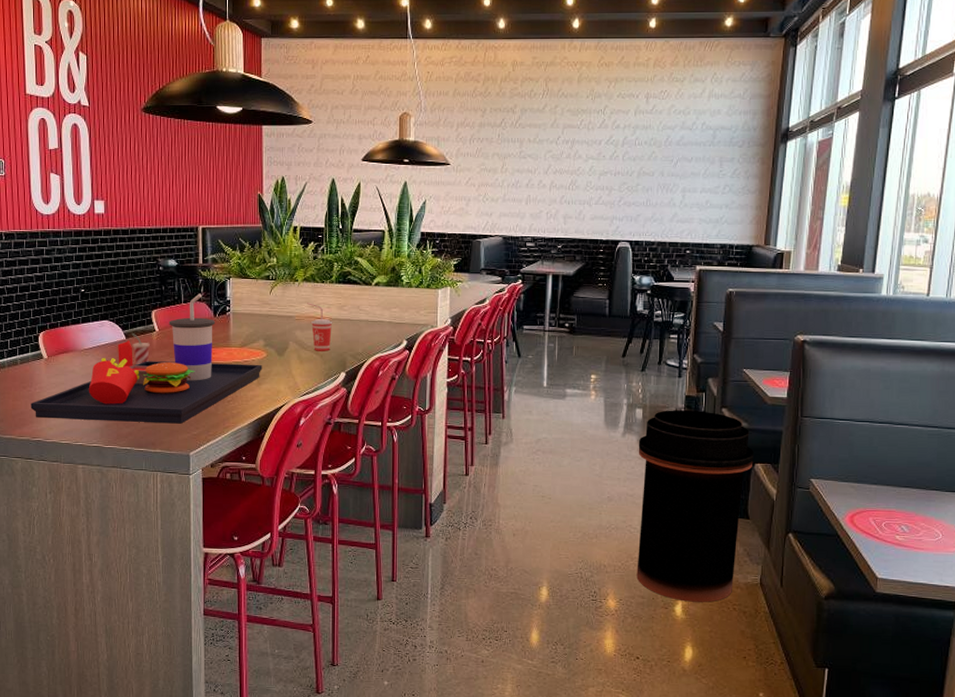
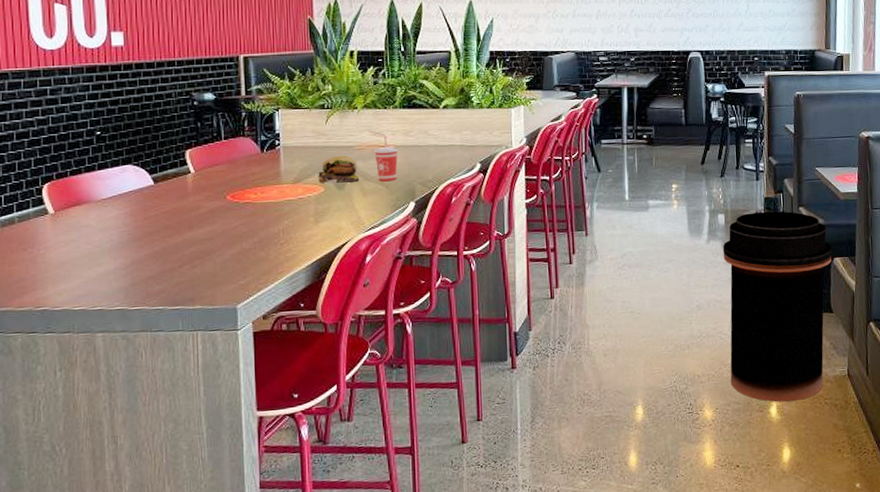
food tray: present [30,293,263,424] -> none [32,128,320,283]
beverage cup: present [131,332,151,364] -> none [160,176,186,212]
burger: none [261,324,298,350] -> present [318,155,360,183]

